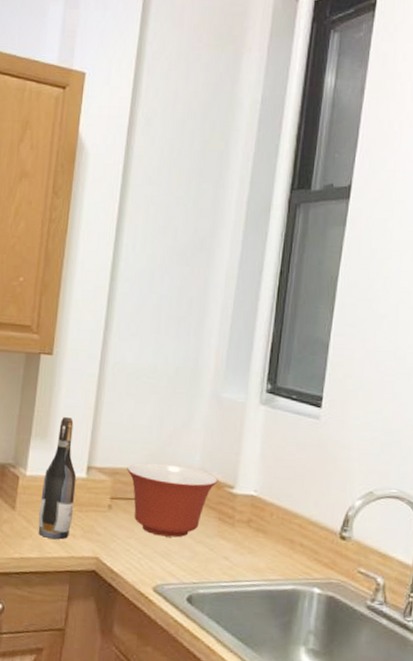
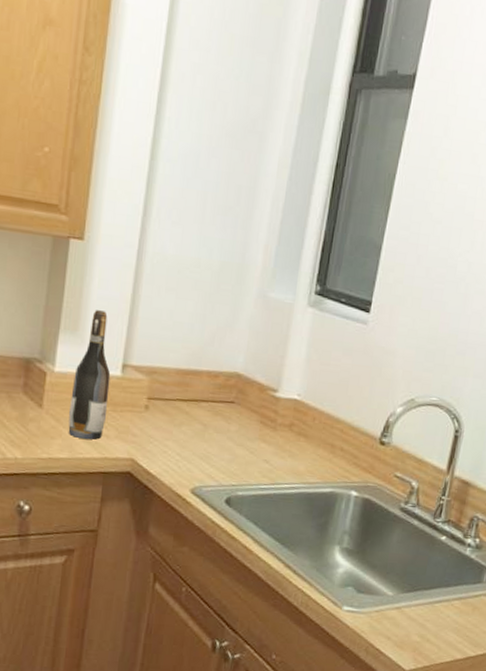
mixing bowl: present [127,463,219,538] -> none [165,362,262,440]

